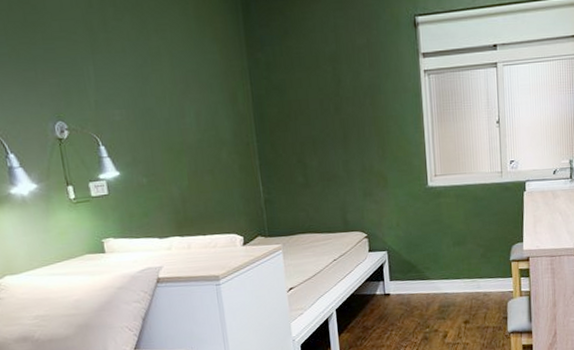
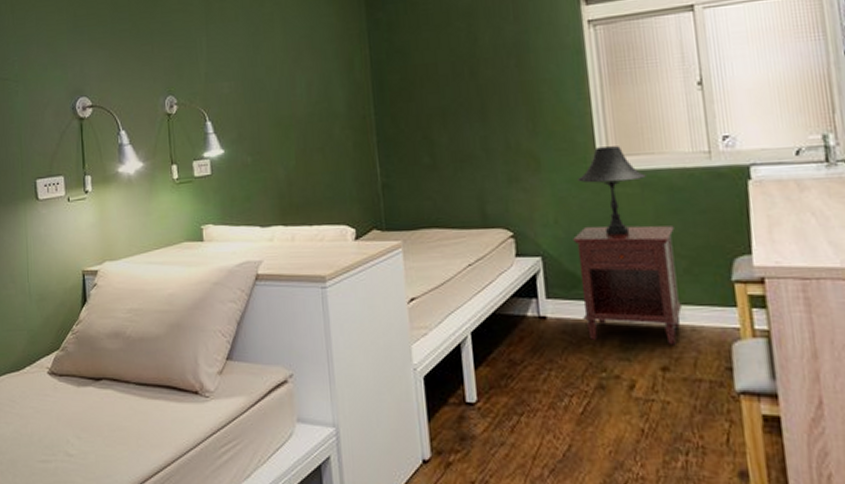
nightstand: none [409,225,479,307] -> present [573,225,682,346]
table lamp: none [414,168,460,233] -> present [577,146,646,235]

